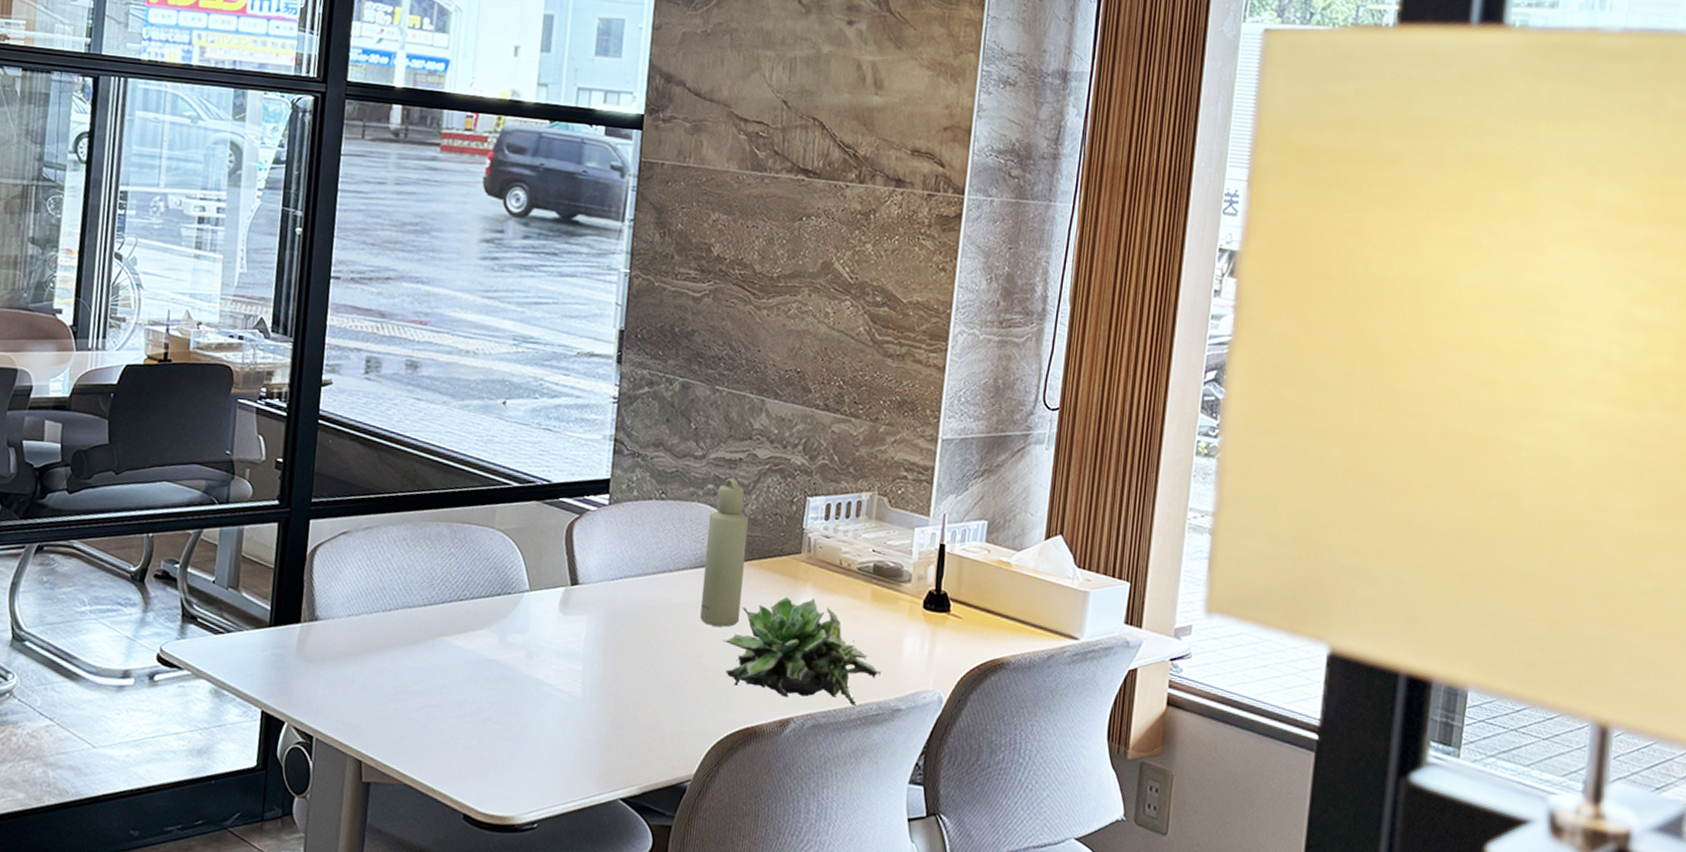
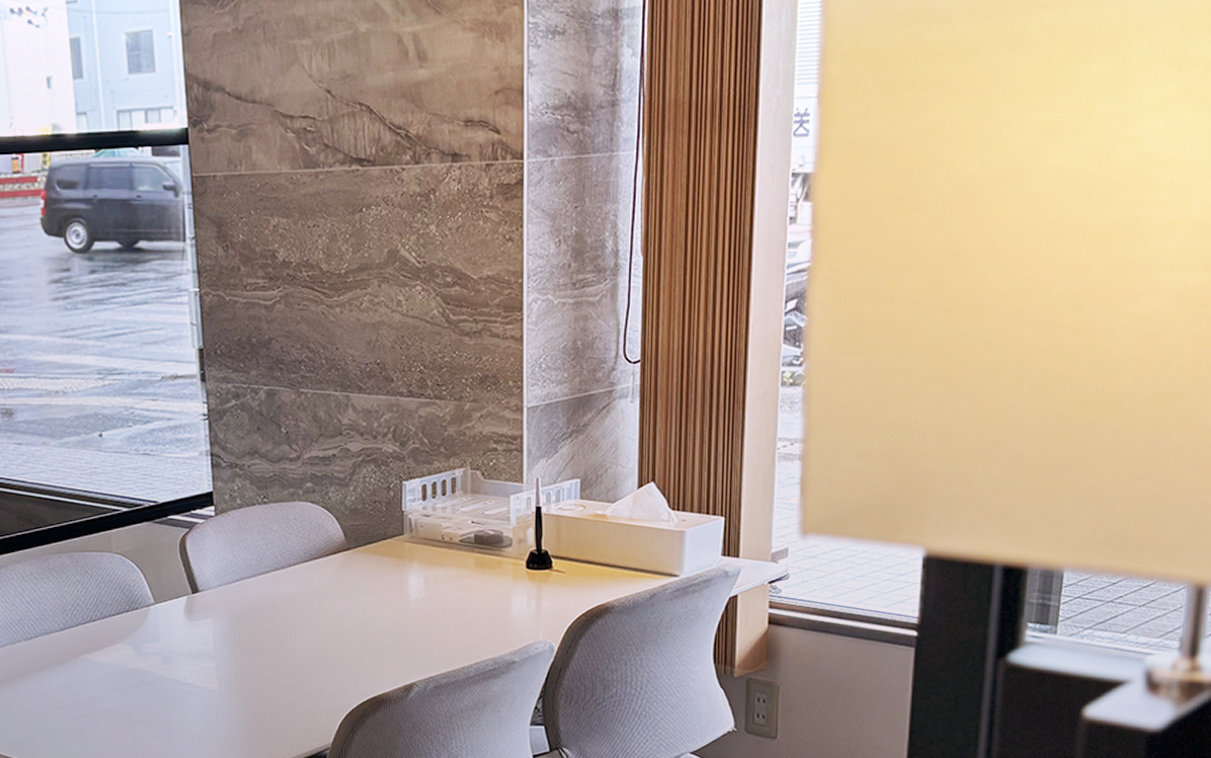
bottle: present [700,477,748,627] -> none [312,473,354,611]
succulent plant: present [724,597,881,705] -> none [342,573,493,665]

